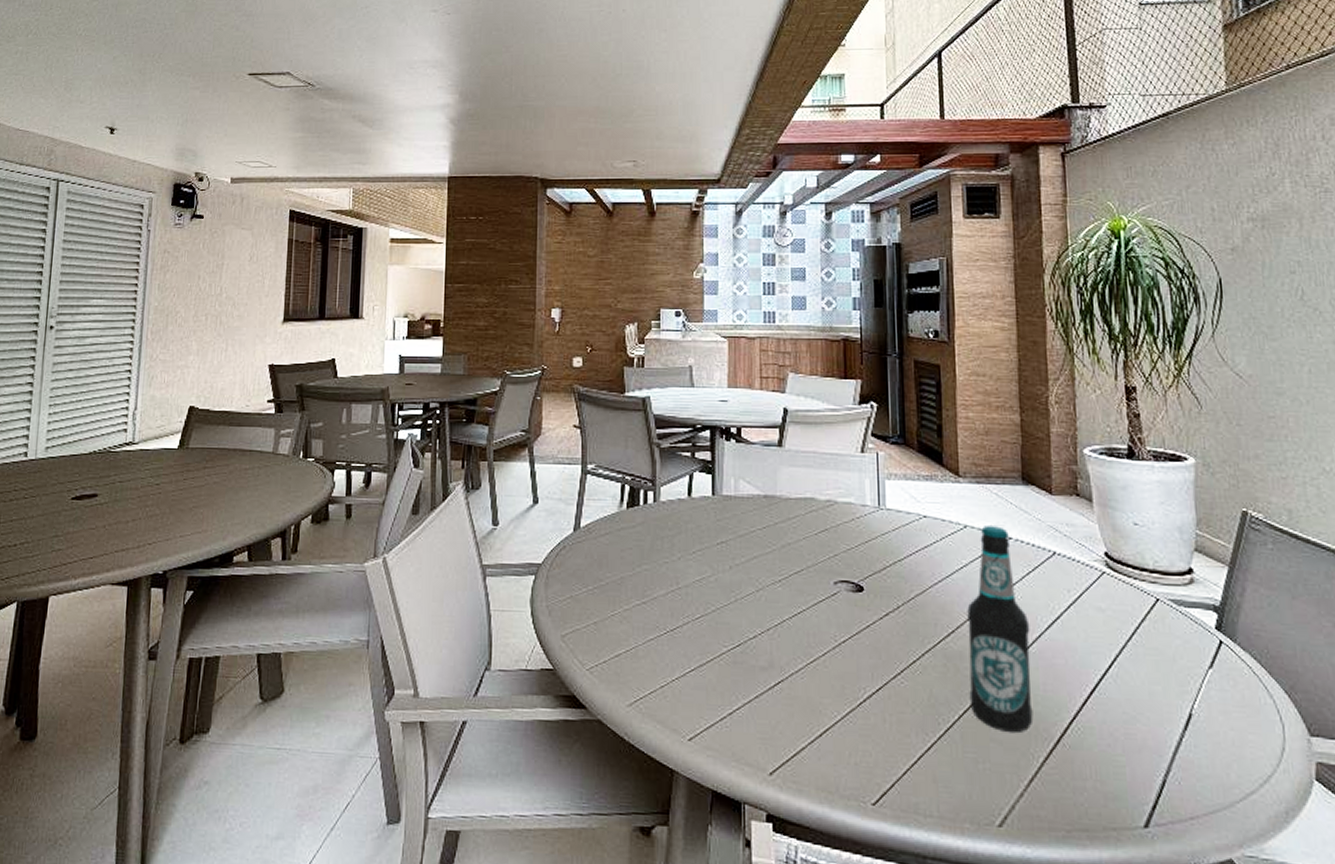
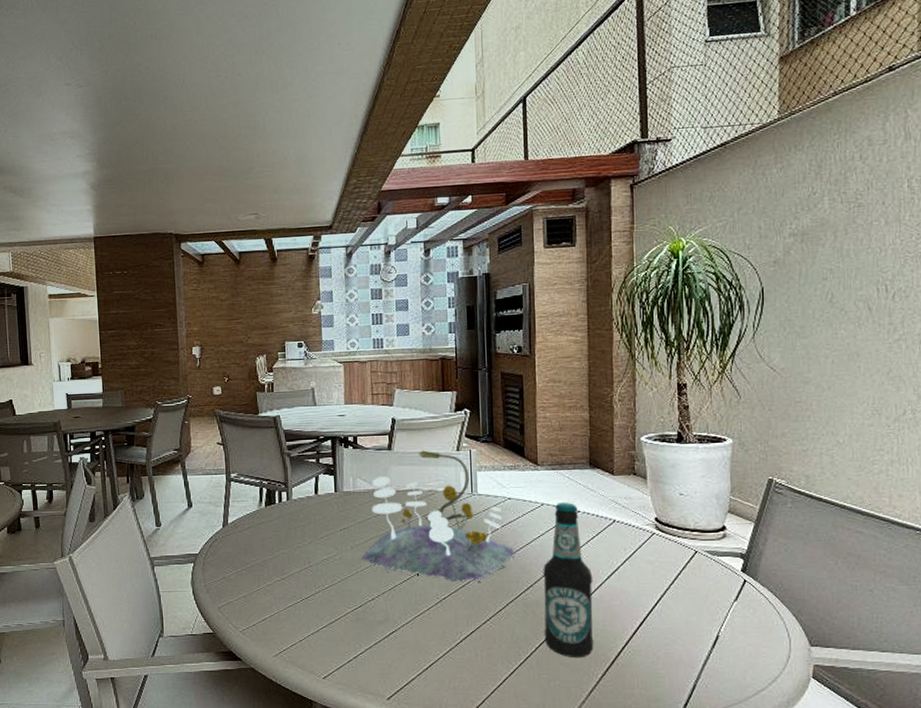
plant: none [743,449,934,623] -> present [362,450,516,583]

